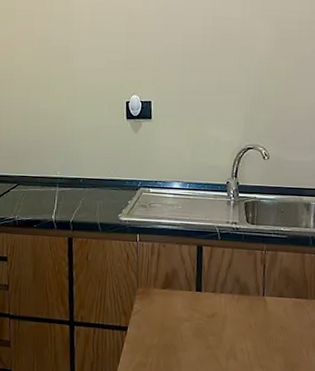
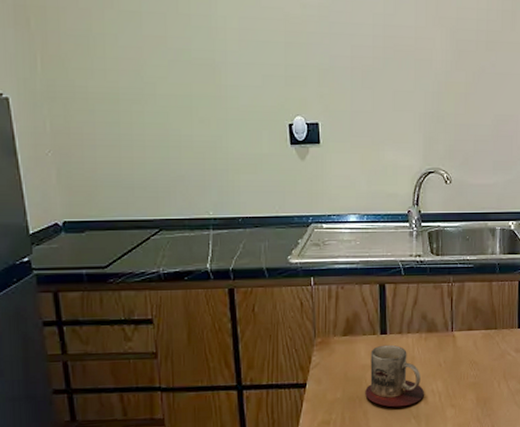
mug: none [179,301,235,360] -> present [365,344,425,407]

